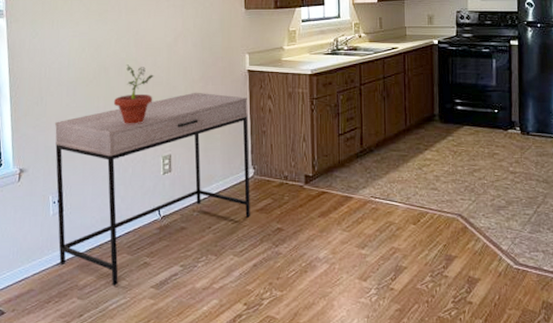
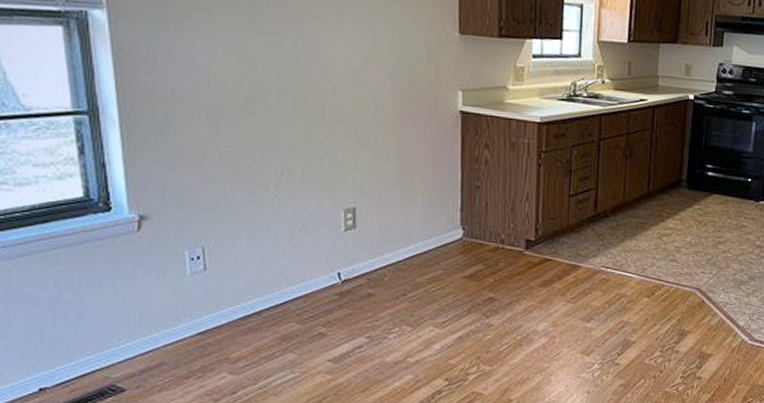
desk: present [54,92,250,286] -> none [189,132,459,360]
potted plant: present [113,64,155,124] -> none [275,90,334,168]

